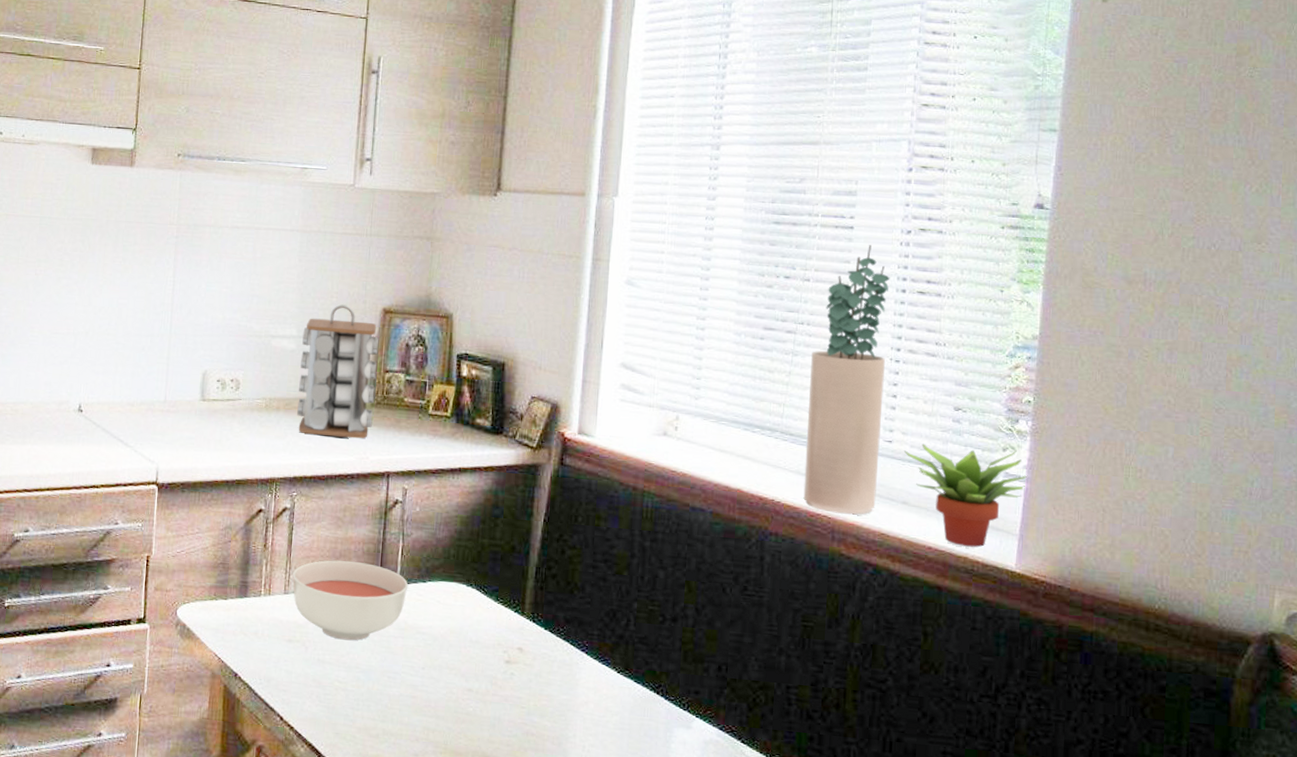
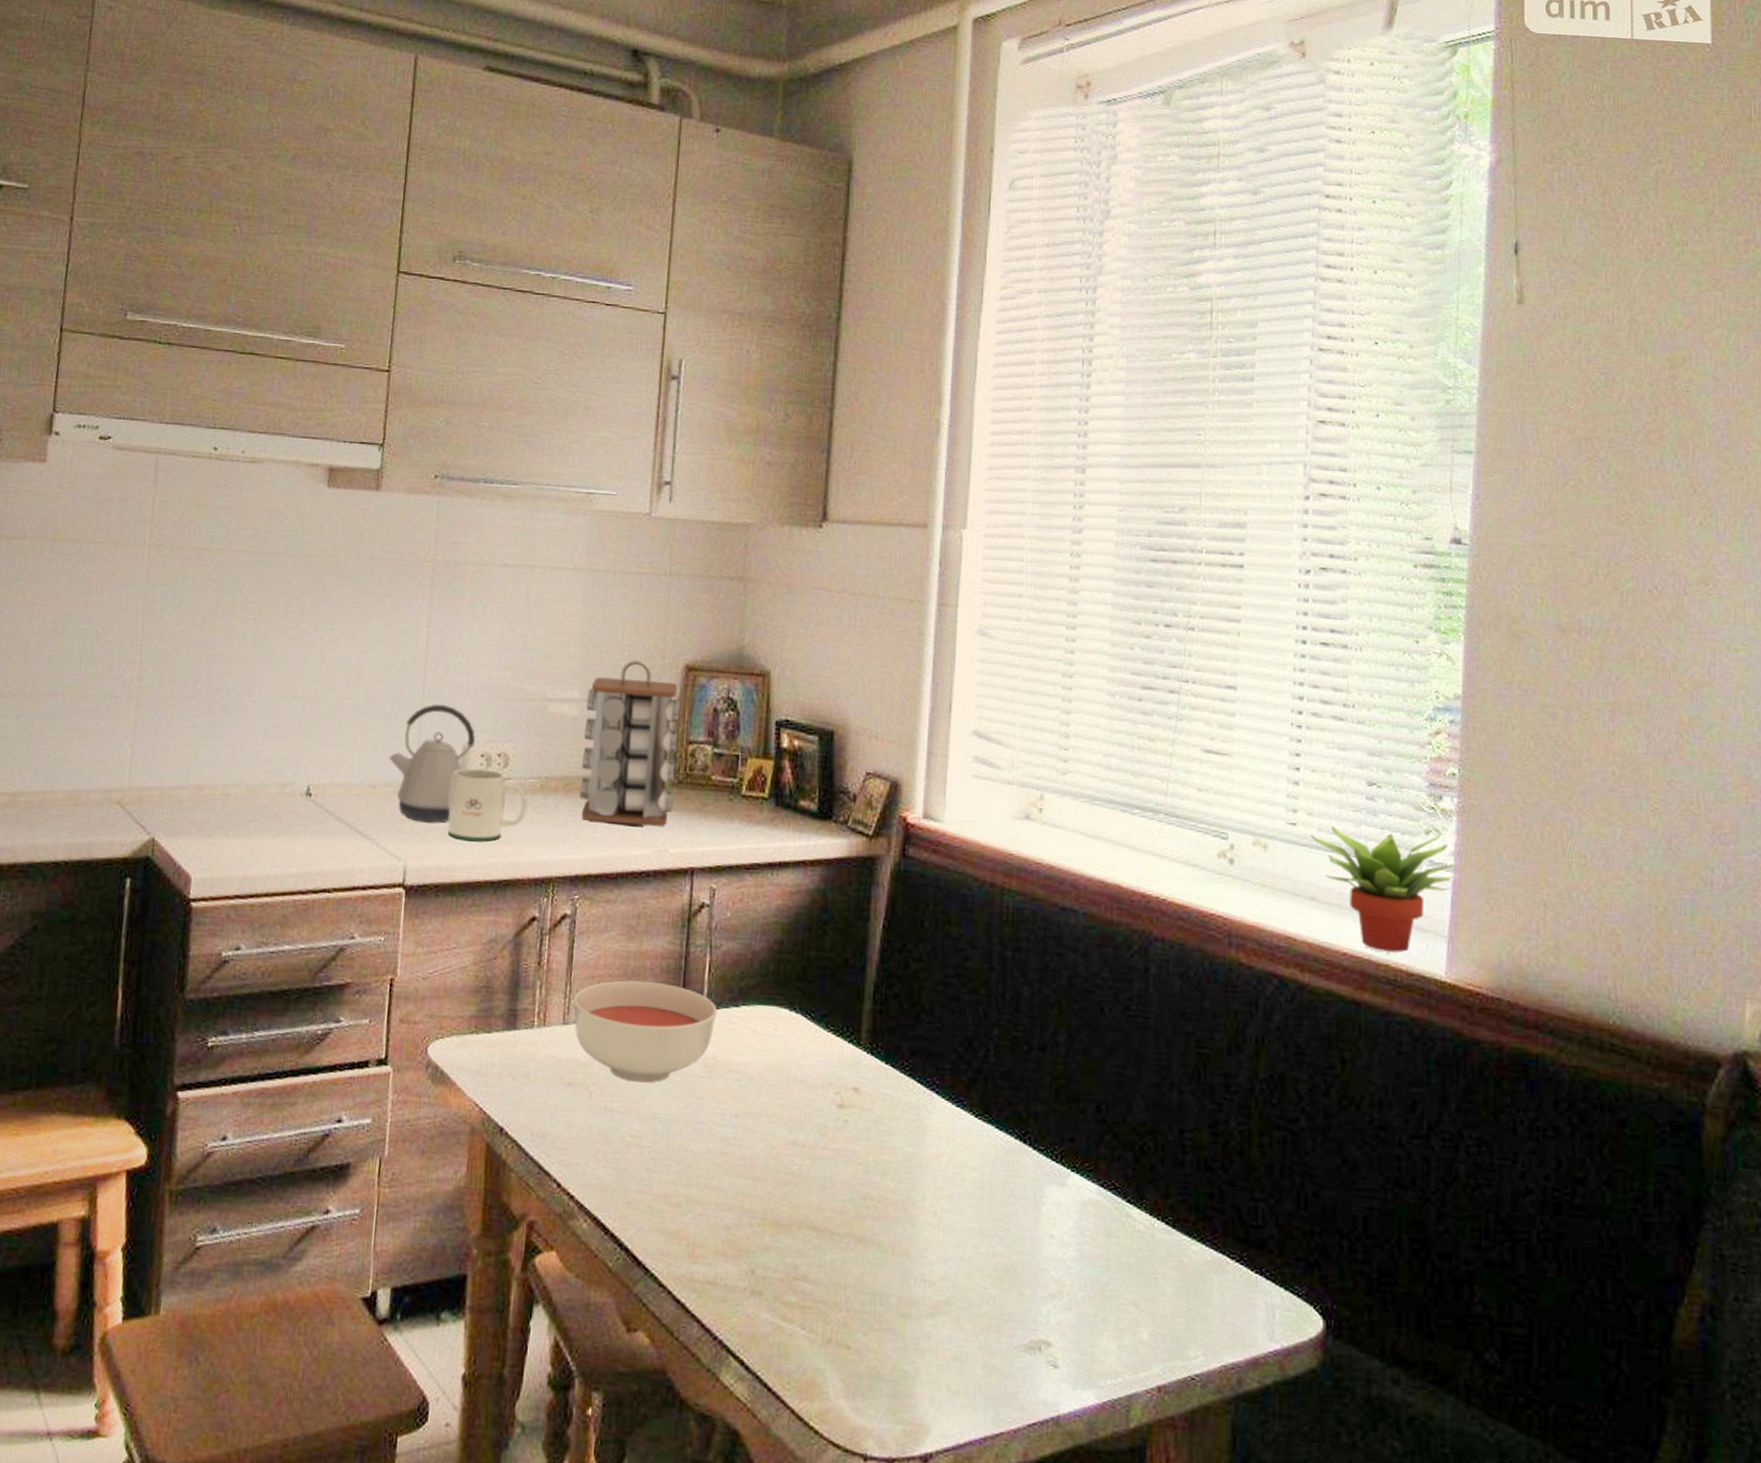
kettle: none [143,339,213,434] -> present [389,704,475,823]
mug: none [191,391,256,450] -> present [447,768,528,842]
vase: present [803,245,890,515] -> none [1193,587,1288,915]

